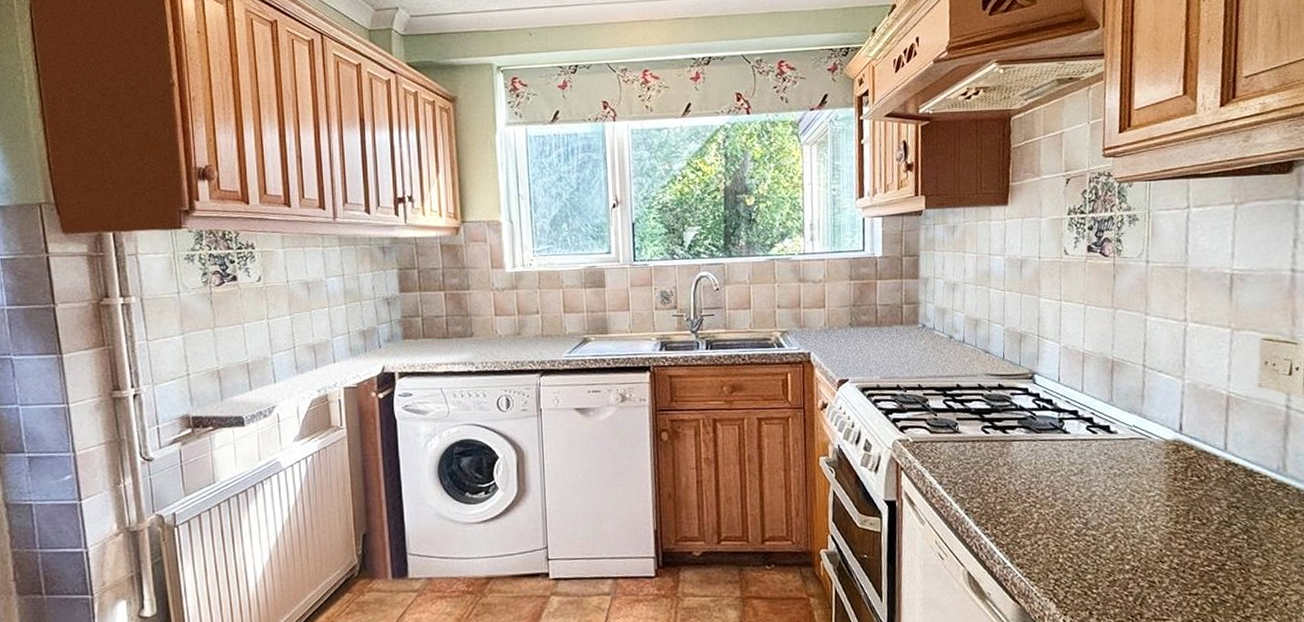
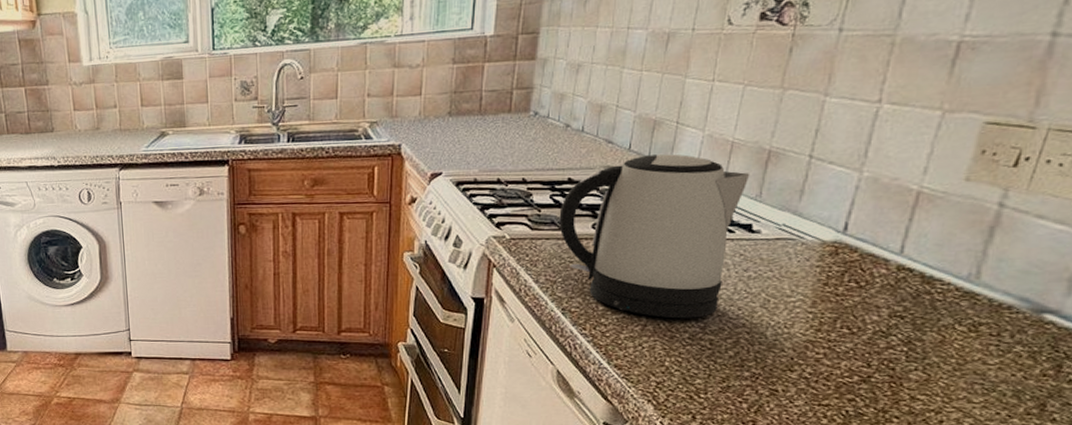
kettle: none [953,363,1101,516] -> present [559,154,750,319]

